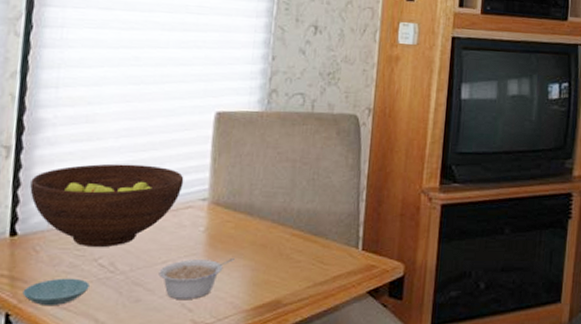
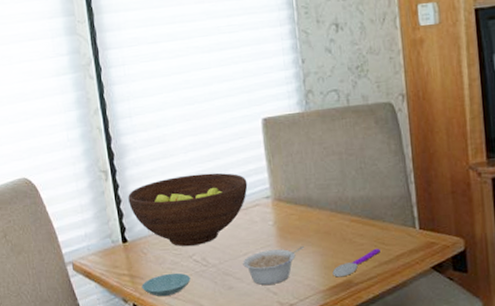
spoon: none [260,267,317,296] -> present [332,248,380,278]

